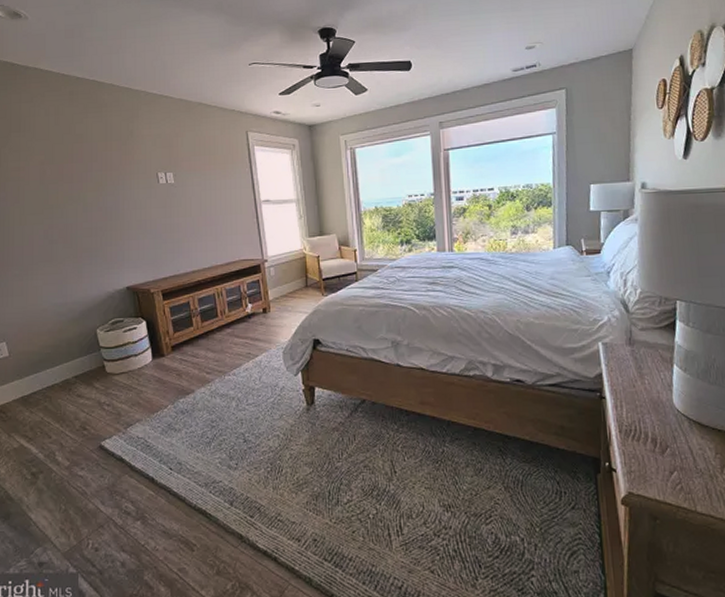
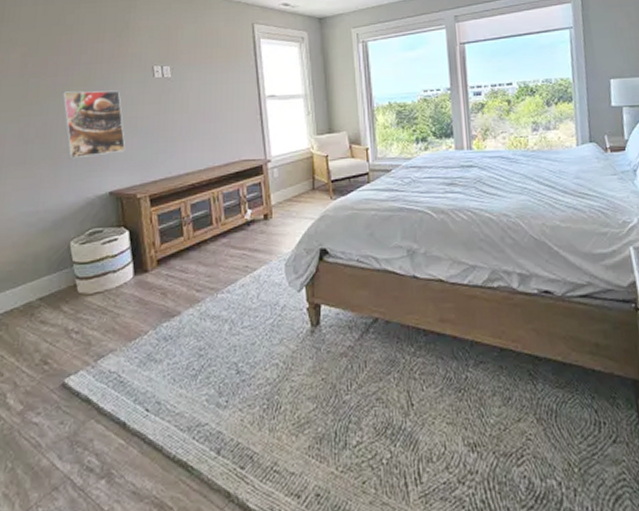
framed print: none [78,195,138,258] -> present [61,90,126,159]

